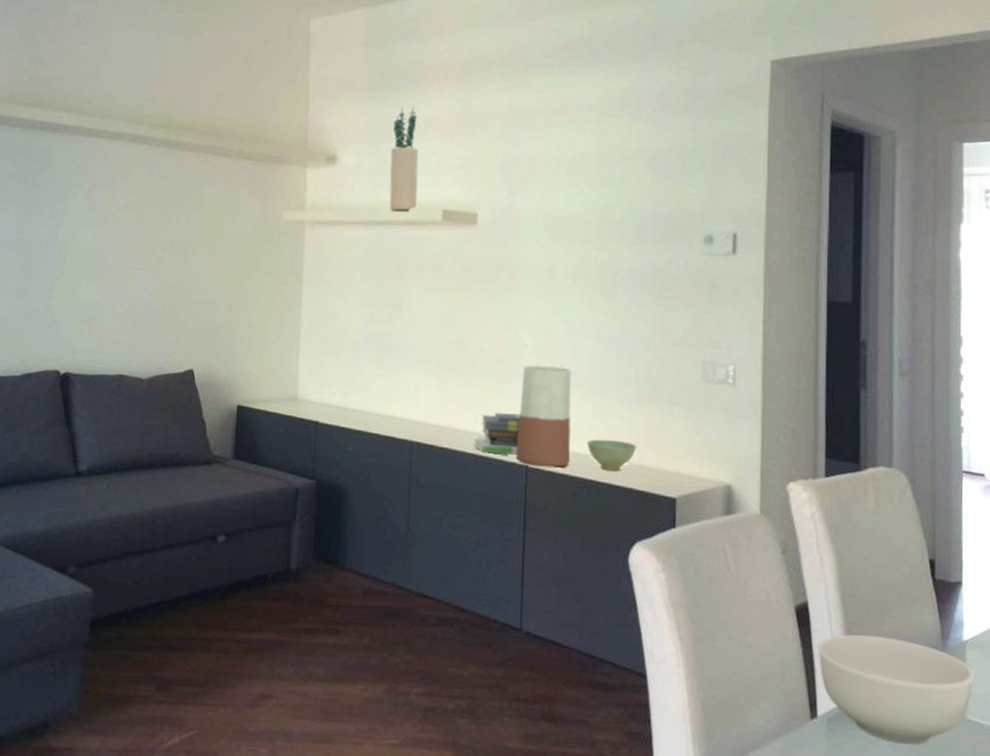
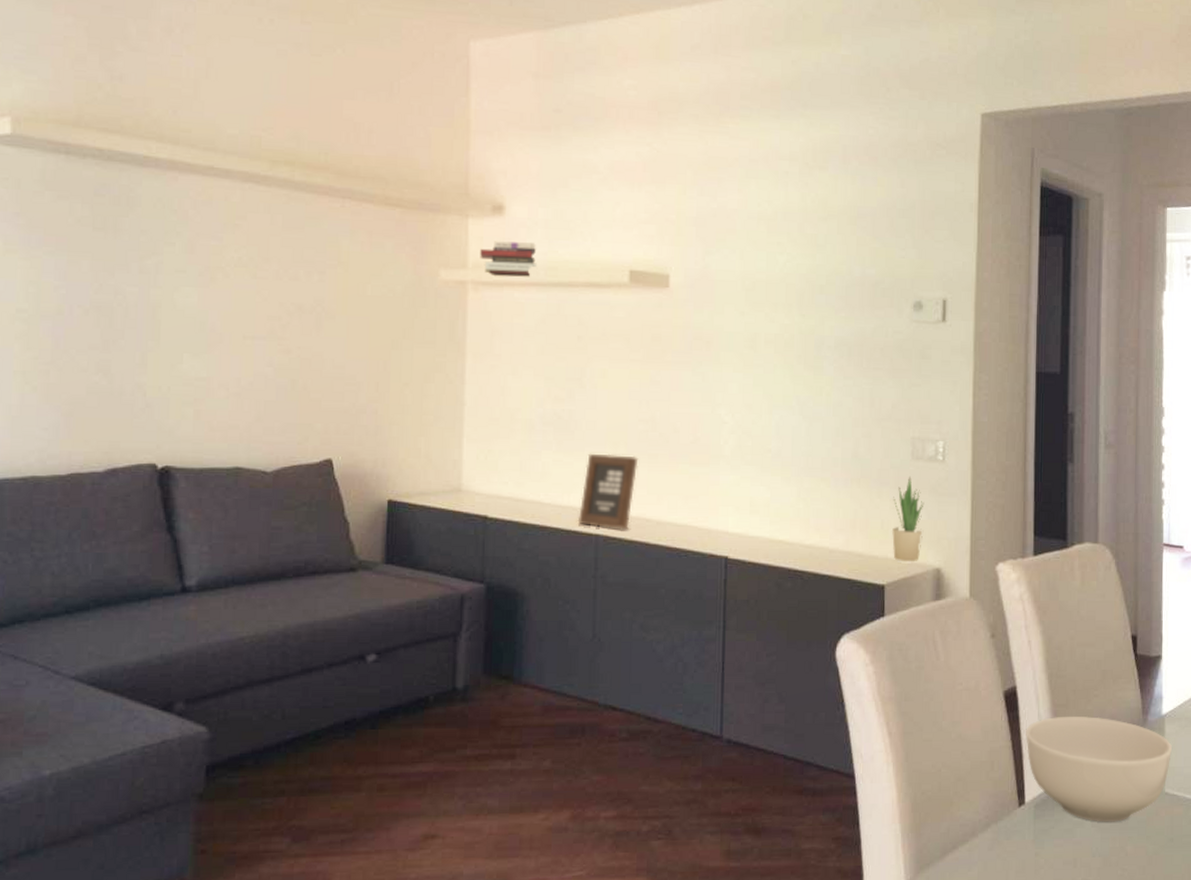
books: none [316,187,363,217] -> present [480,241,537,278]
vase: present [389,106,419,213] -> none [567,150,602,273]
picture frame: none [395,369,449,438] -> present [577,453,639,530]
books: present [474,413,521,455] -> none [668,499,719,546]
vase: present [515,364,572,468] -> none [714,445,775,559]
bowl: present [586,439,637,470] -> none [791,524,844,558]
potted plant: none [683,398,715,478] -> present [892,477,925,562]

